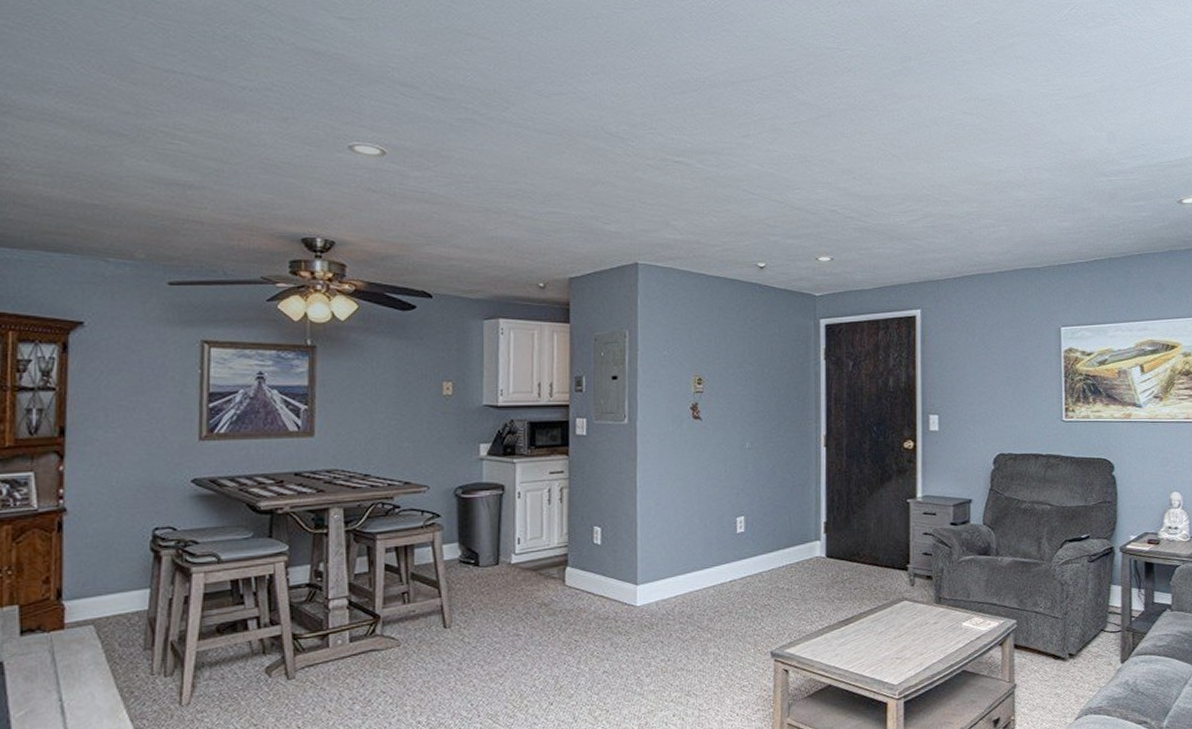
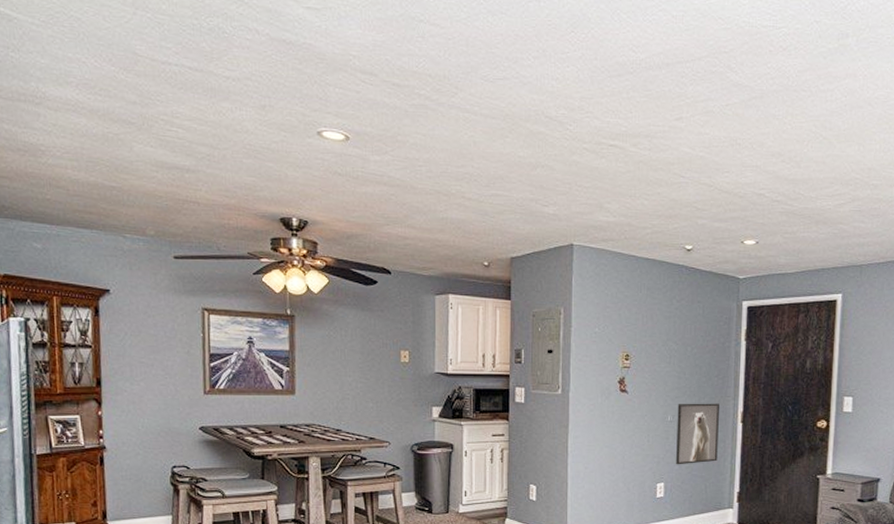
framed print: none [756,427,801,496] -> present [676,403,719,465]

